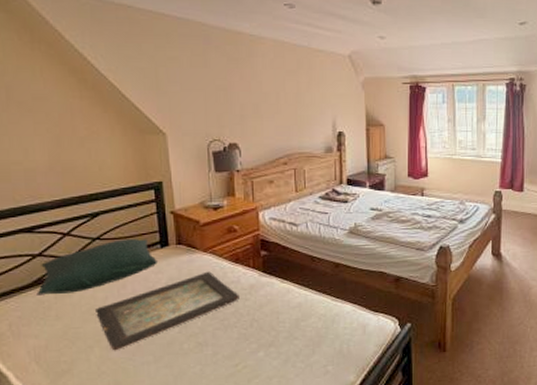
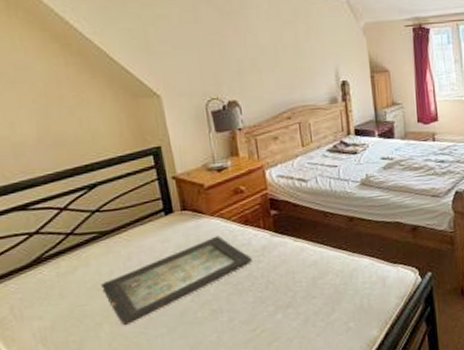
pillow: present [37,239,157,296] -> none [37,207,163,275]

